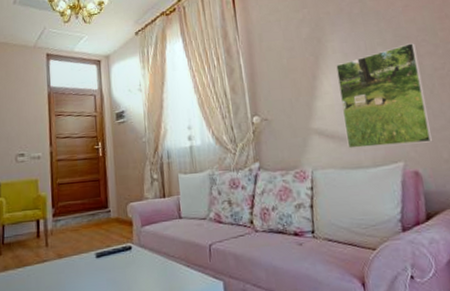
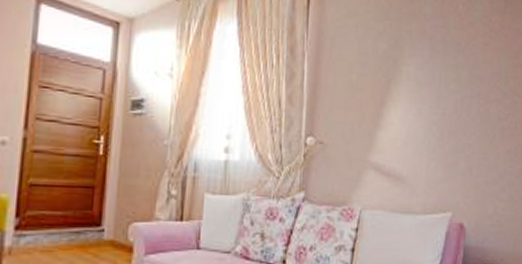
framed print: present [336,42,433,149] -> none [402,85,487,195]

